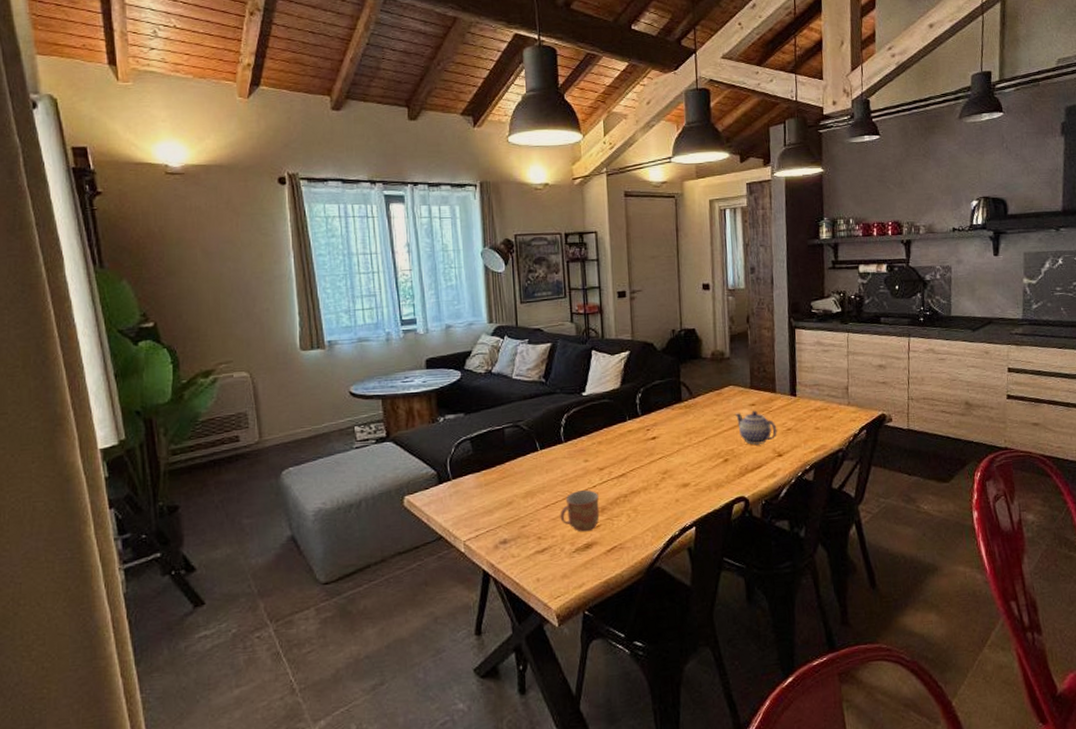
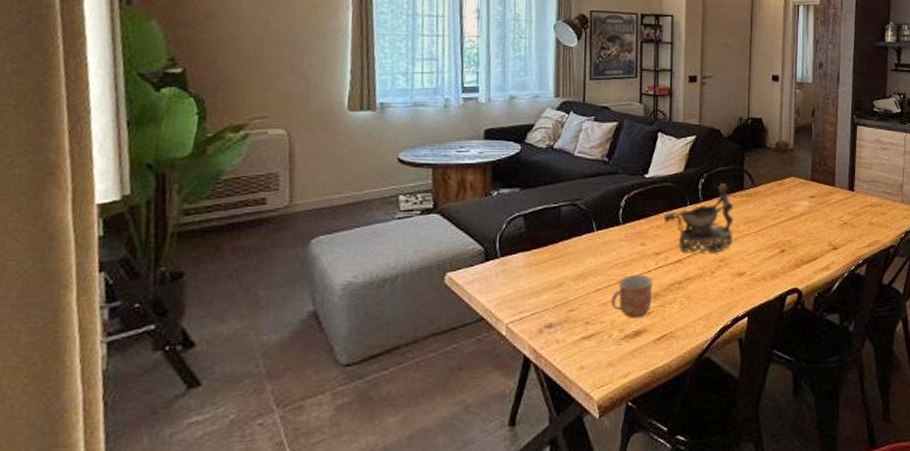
decorative bowl: none [604,397,674,467] -> present [663,184,734,253]
teapot: present [735,410,777,445] -> none [794,203,834,237]

